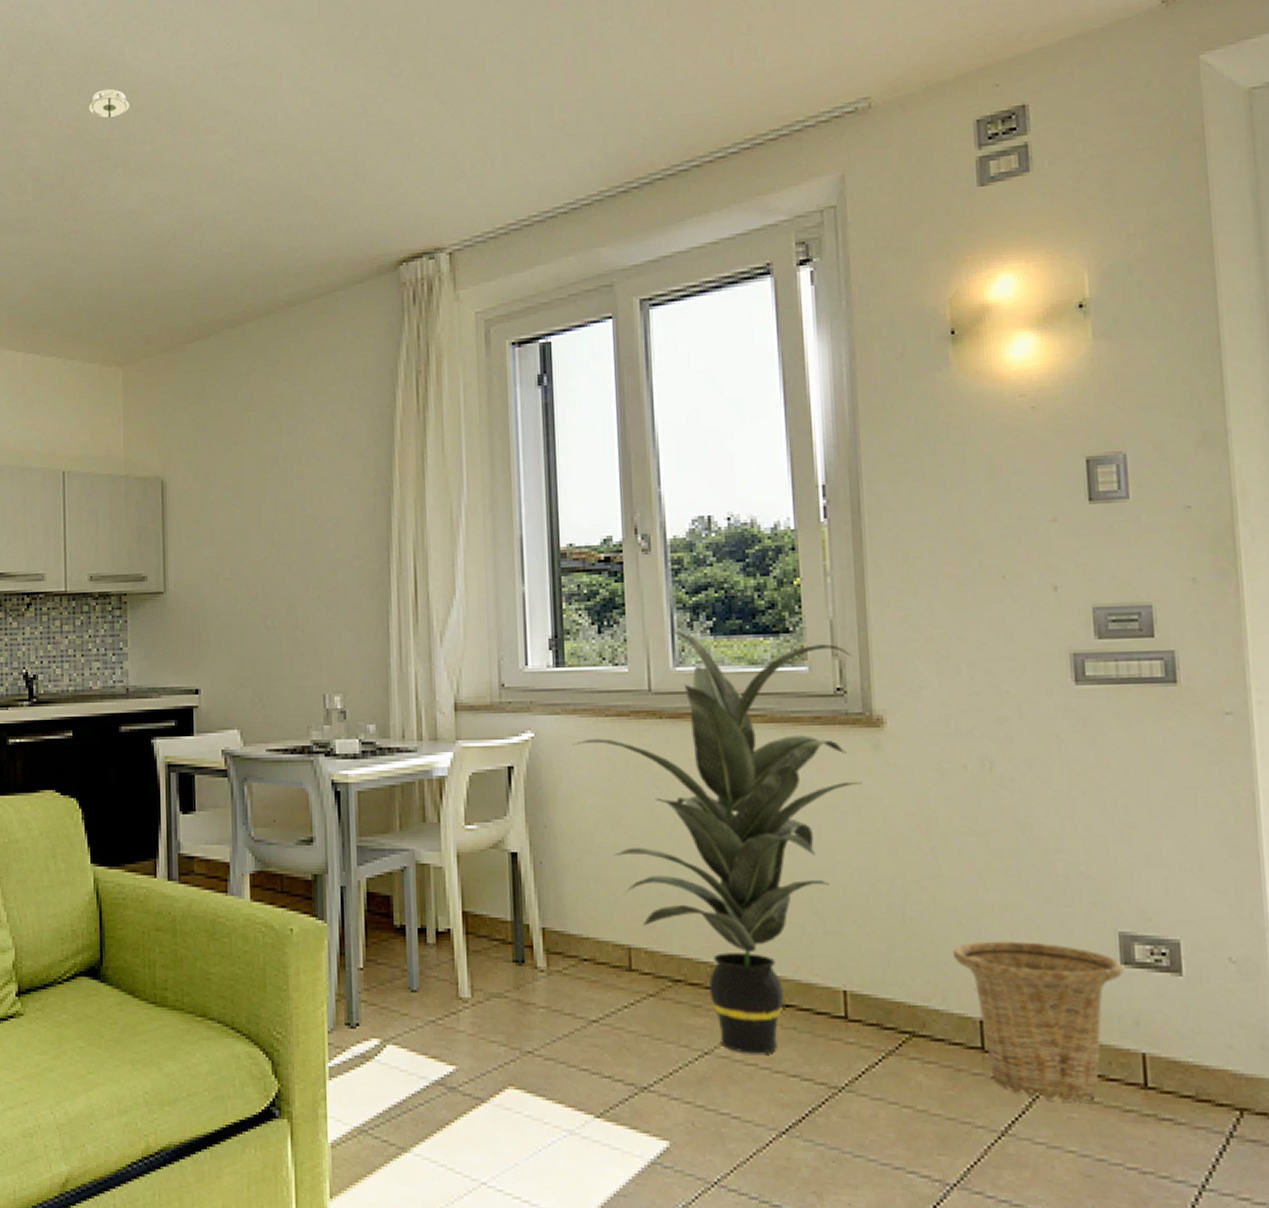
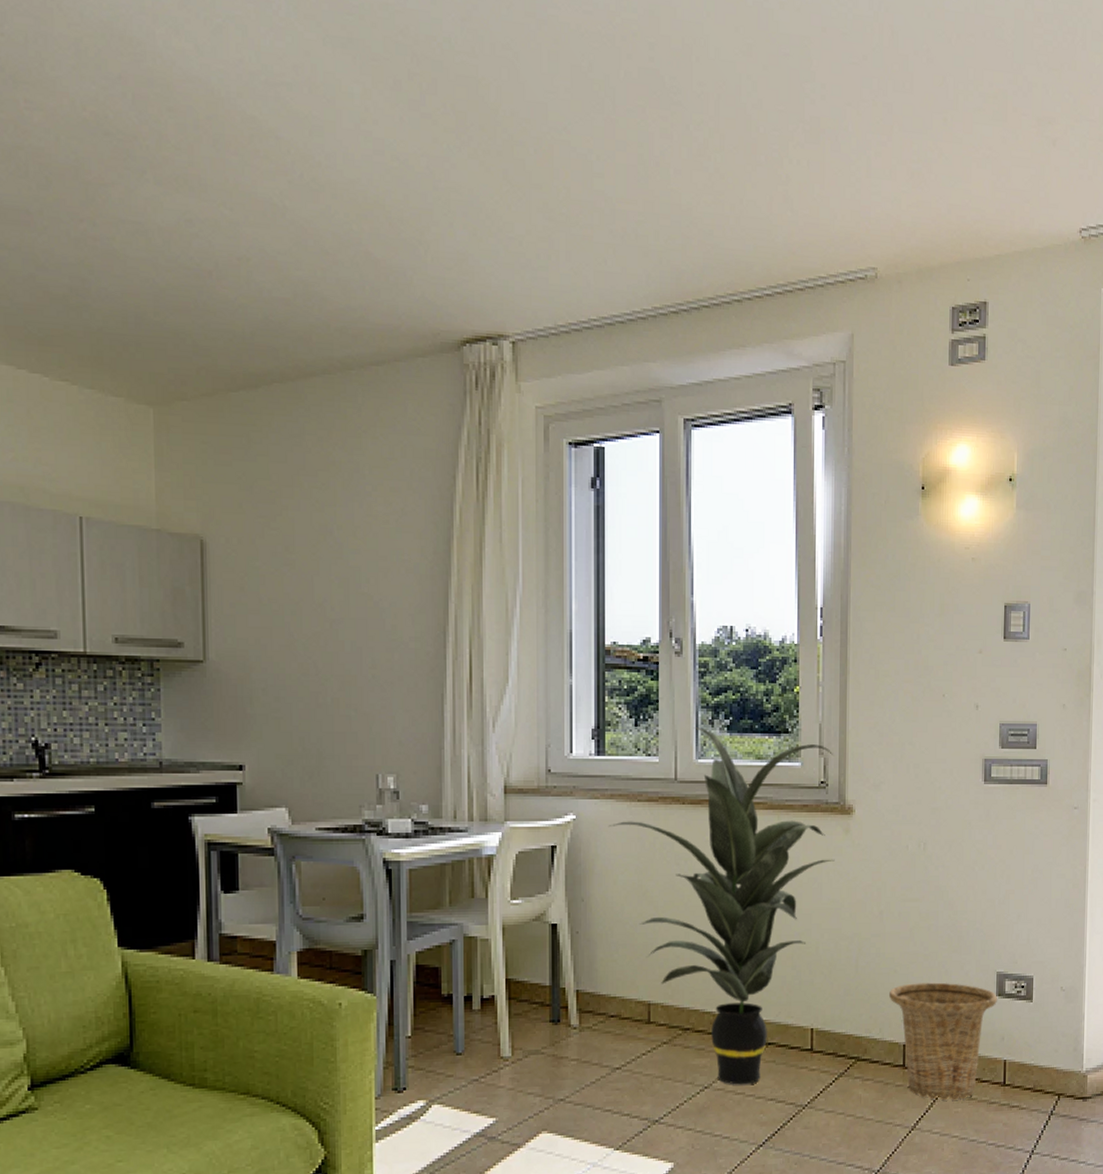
smoke detector: present [88,88,130,120] -> none [109,73,162,111]

